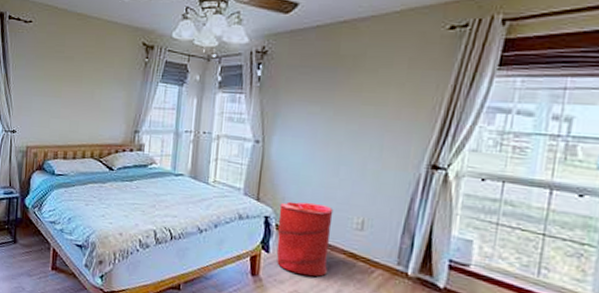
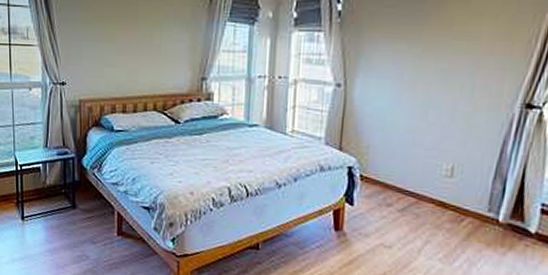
laundry hamper: present [276,201,334,277] -> none [361,149,422,229]

